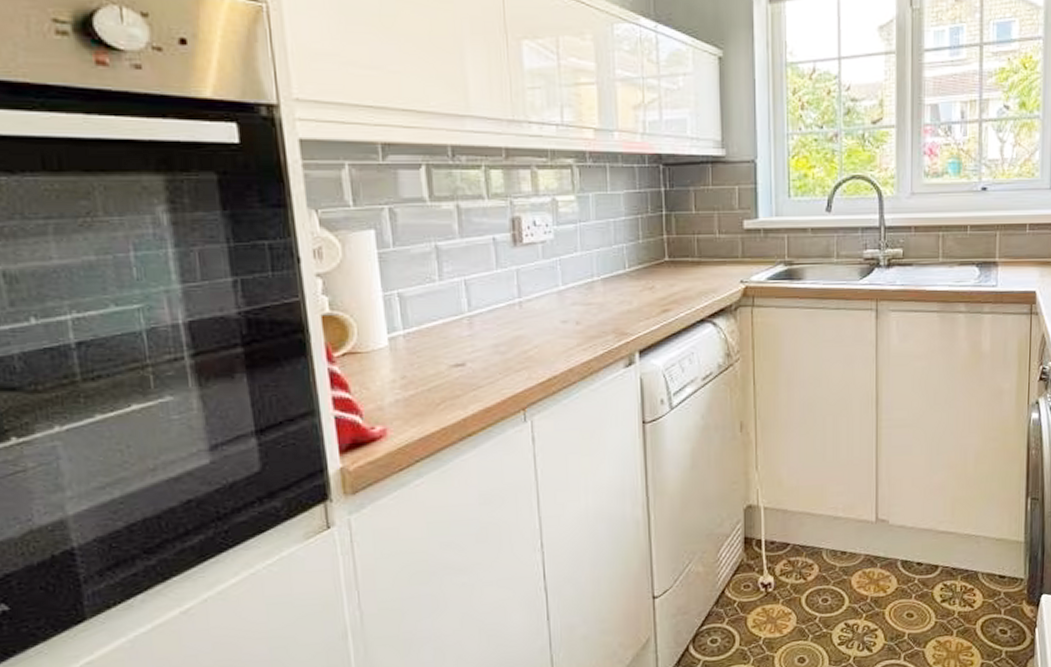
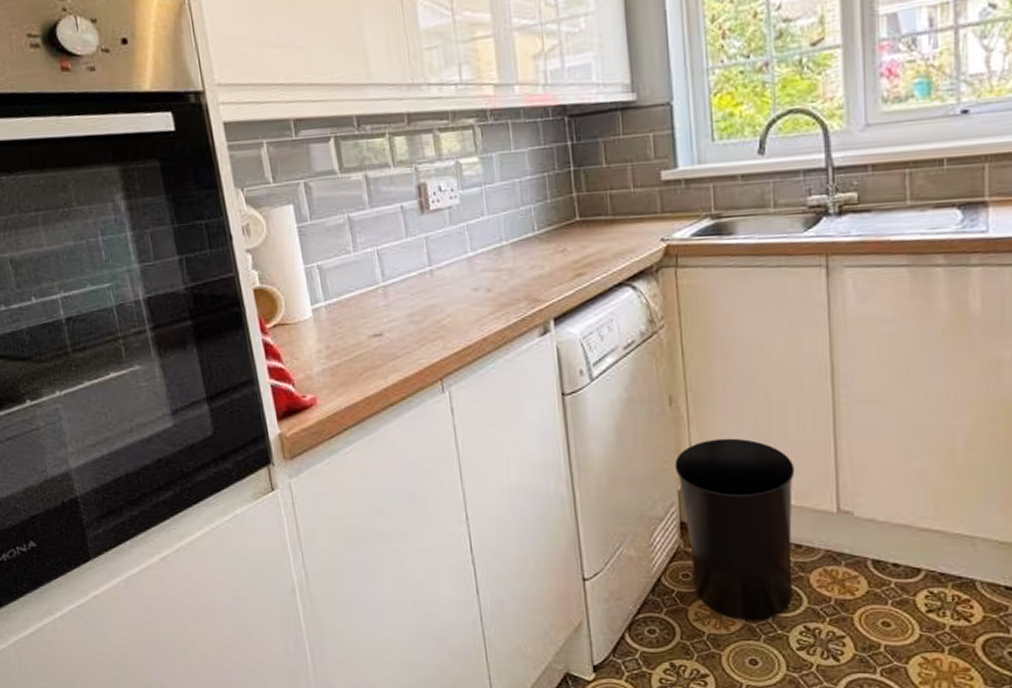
waste bin: none [742,459,843,623] -> present [675,438,795,620]

